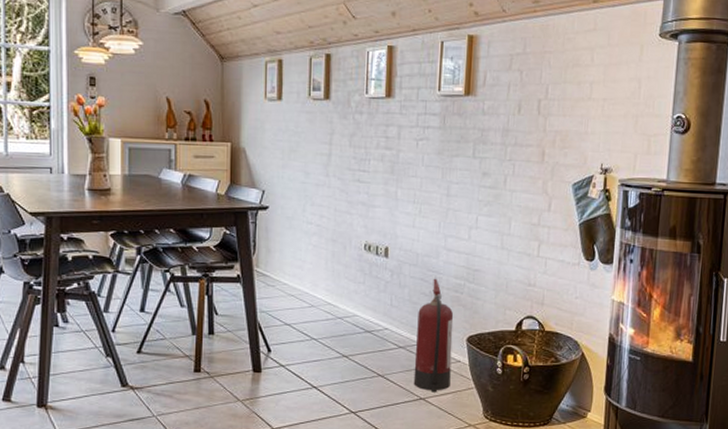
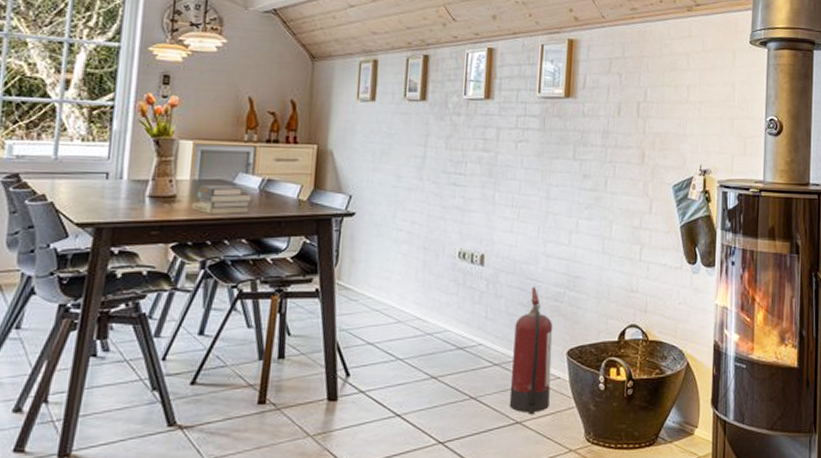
books: none [125,179,176,207] -> present [192,184,252,215]

